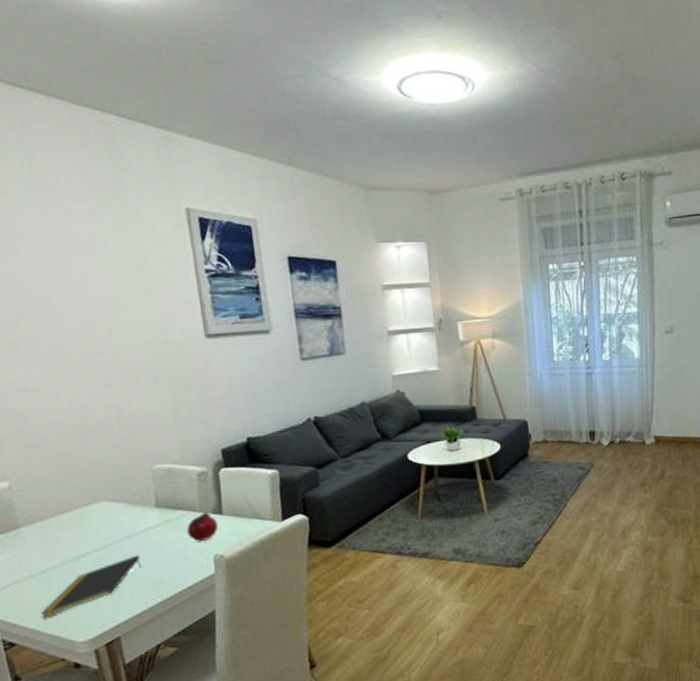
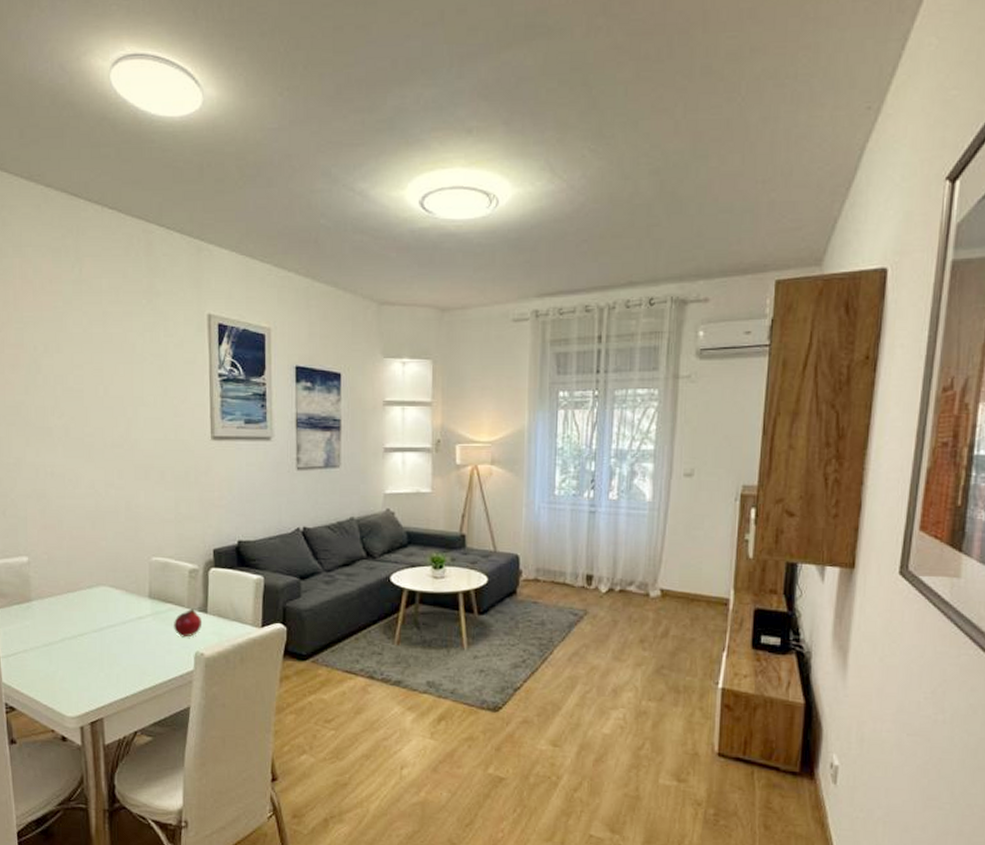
notepad: present [41,555,142,618] -> none [40,641,130,689]

